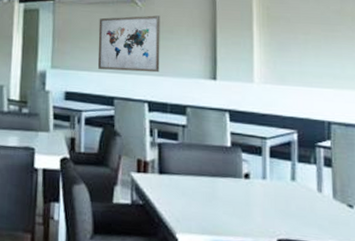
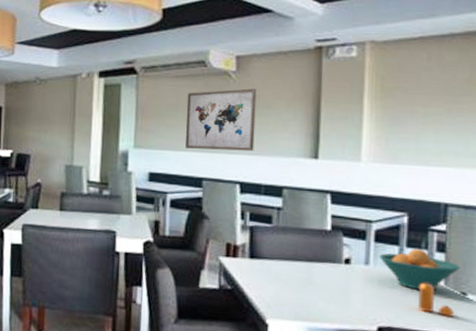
fruit bowl: none [274,164,345,203] -> present [378,249,460,290]
pepper shaker: none [311,196,343,230] -> present [417,282,454,318]

